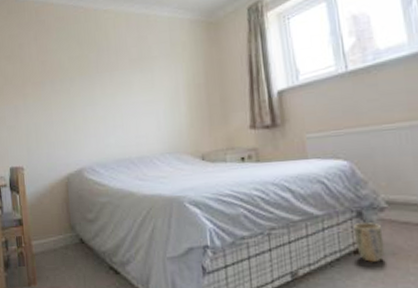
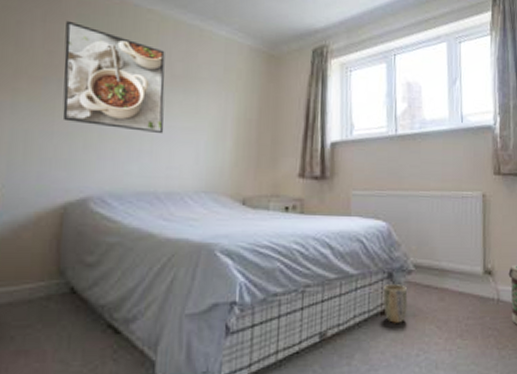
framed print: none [50,35,130,112] -> present [62,20,165,134]

